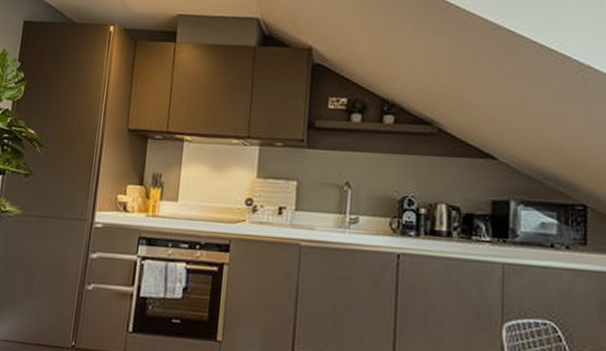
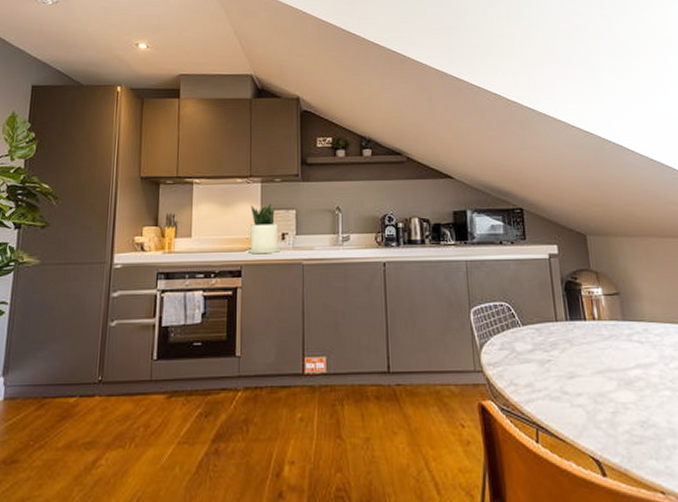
planter: none [238,171,276,230] -> present [247,203,280,255]

